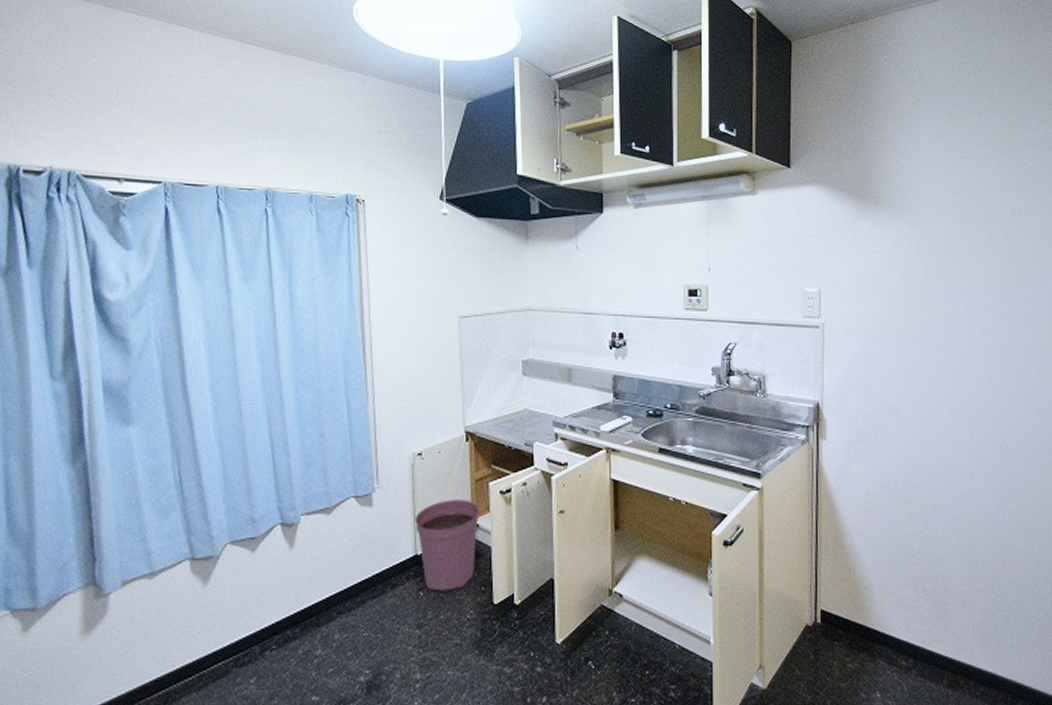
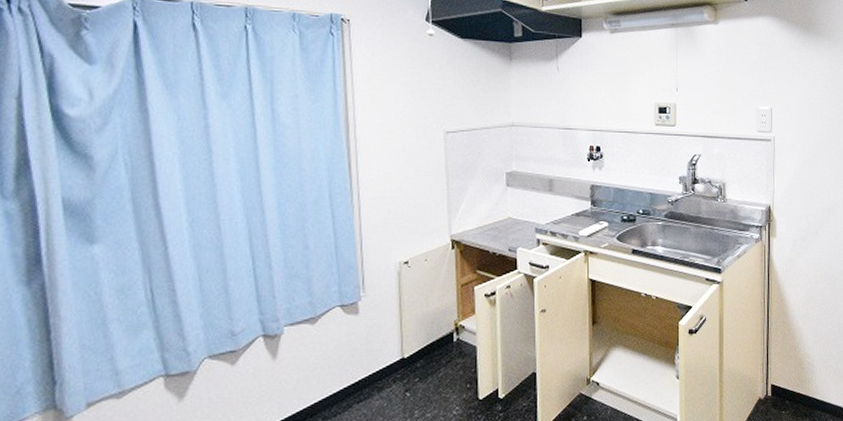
plant pot: present [415,499,479,591] -> none [402,303,465,391]

